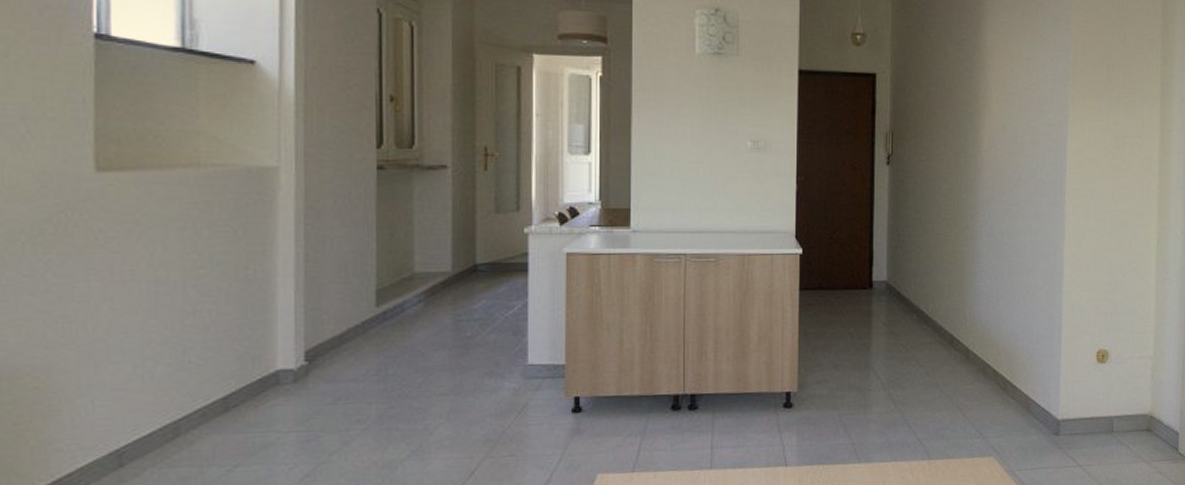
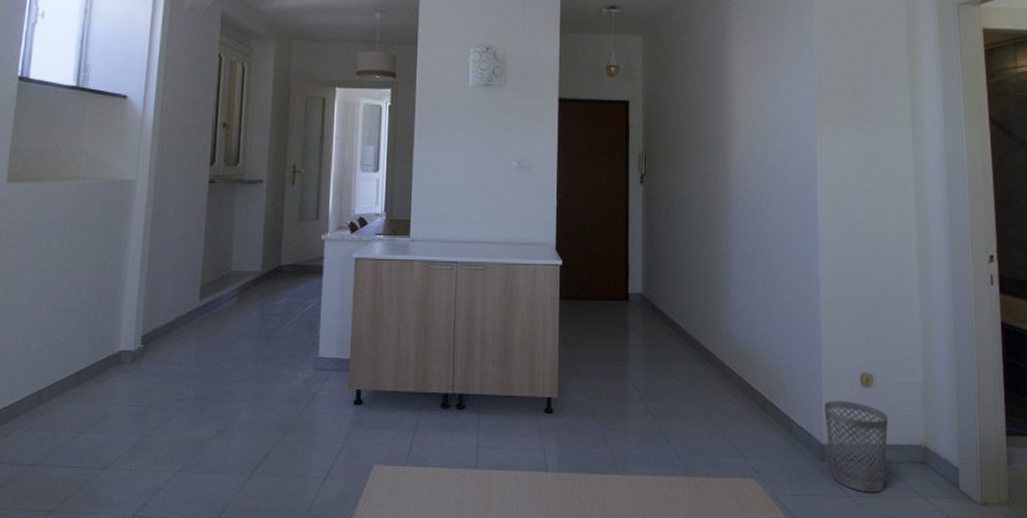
wastebasket: none [1061,377,1119,462] -> present [823,401,888,493]

